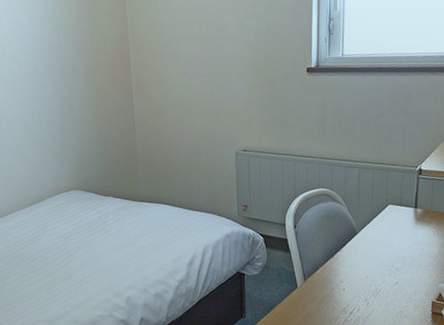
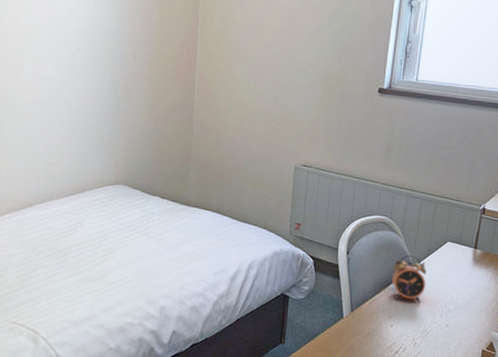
alarm clock: none [339,221,373,265] -> present [392,254,427,303]

